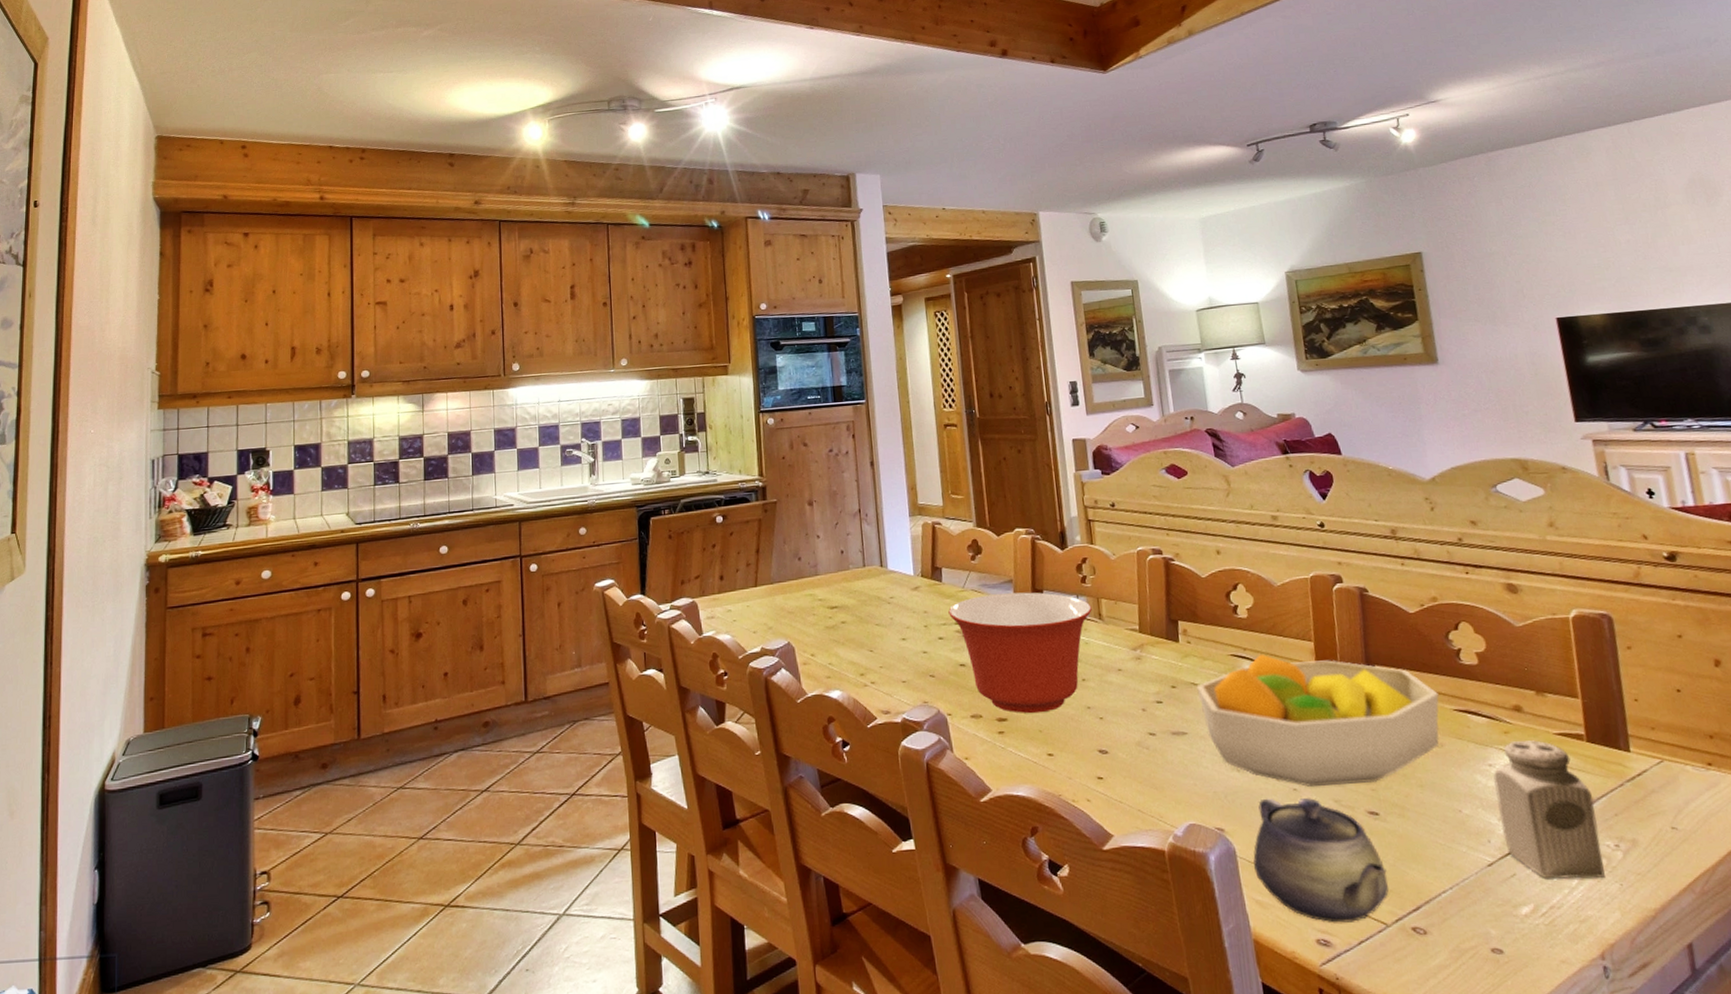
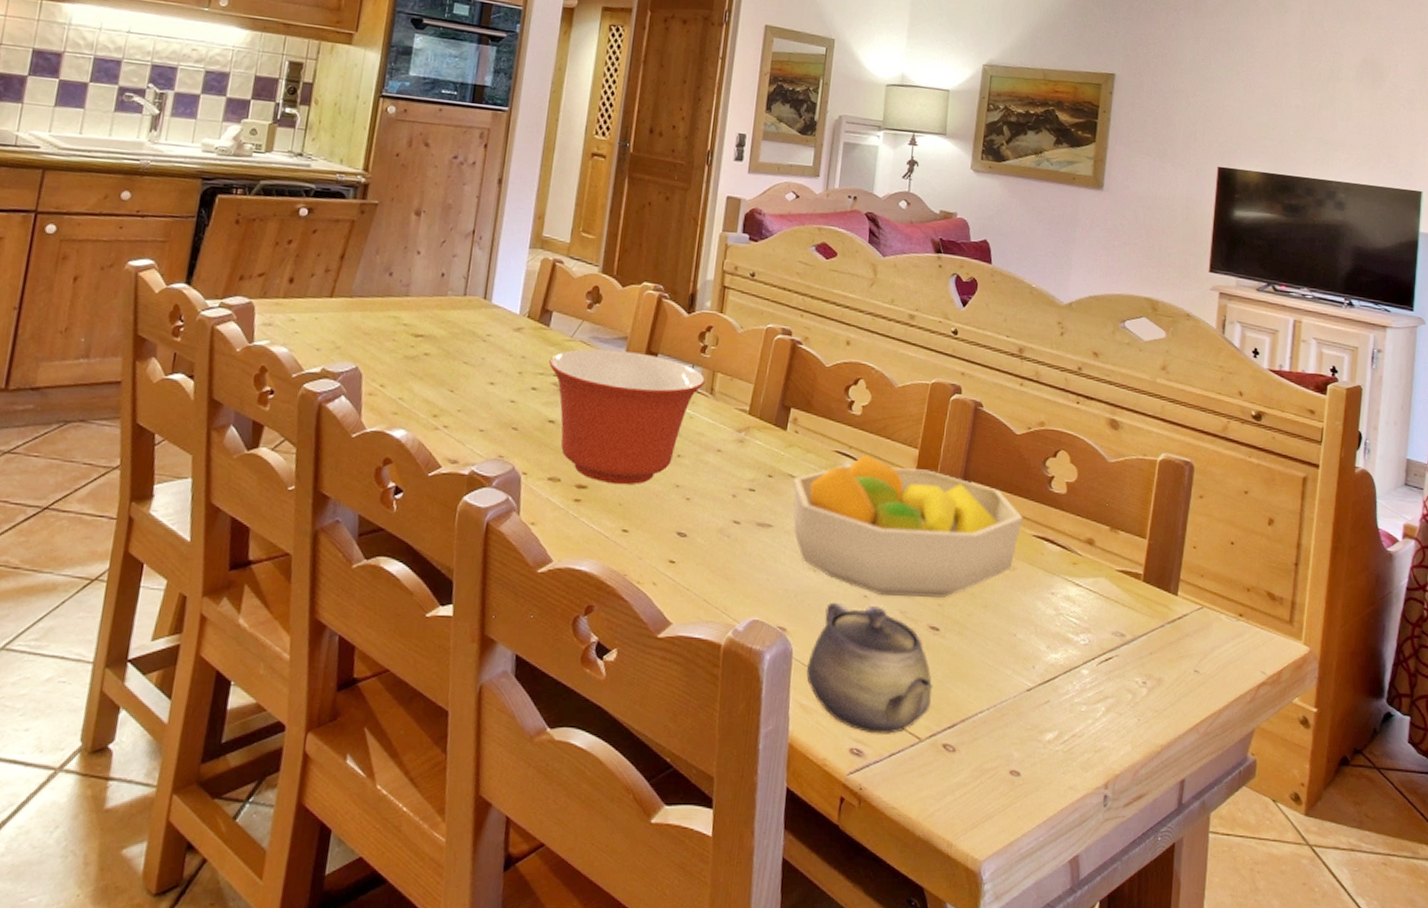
salt shaker: present [1493,740,1605,879] -> none [1047,573,1134,713]

